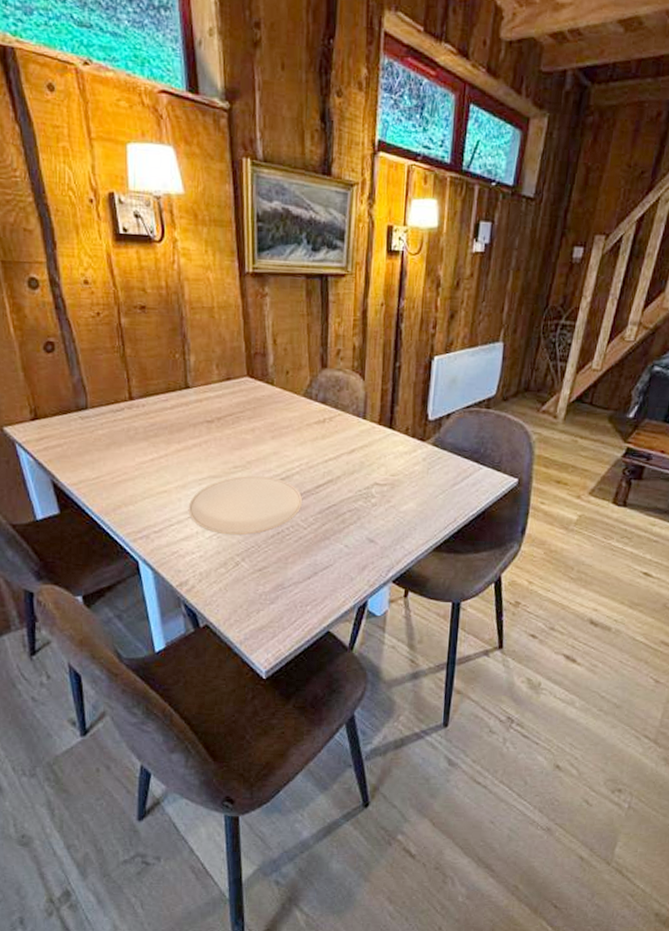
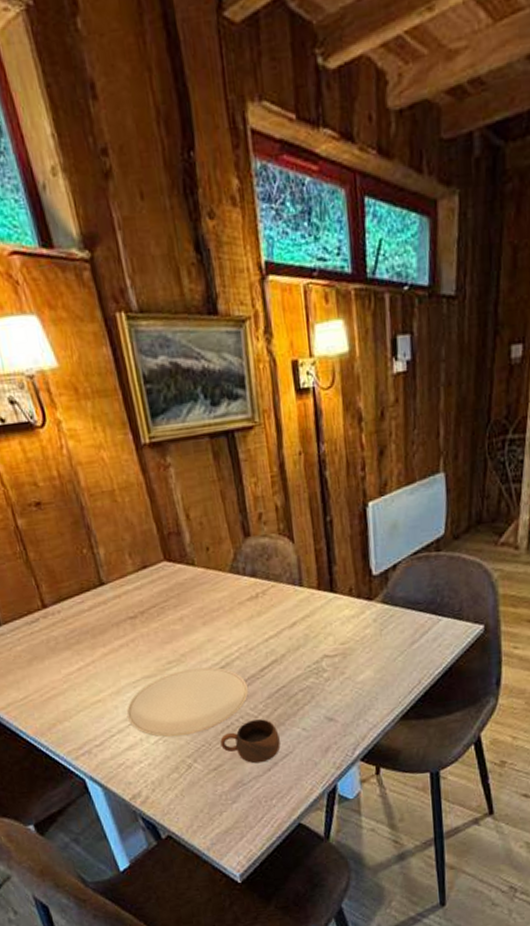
cup: none [269,531,323,571] -> present [220,719,281,764]

